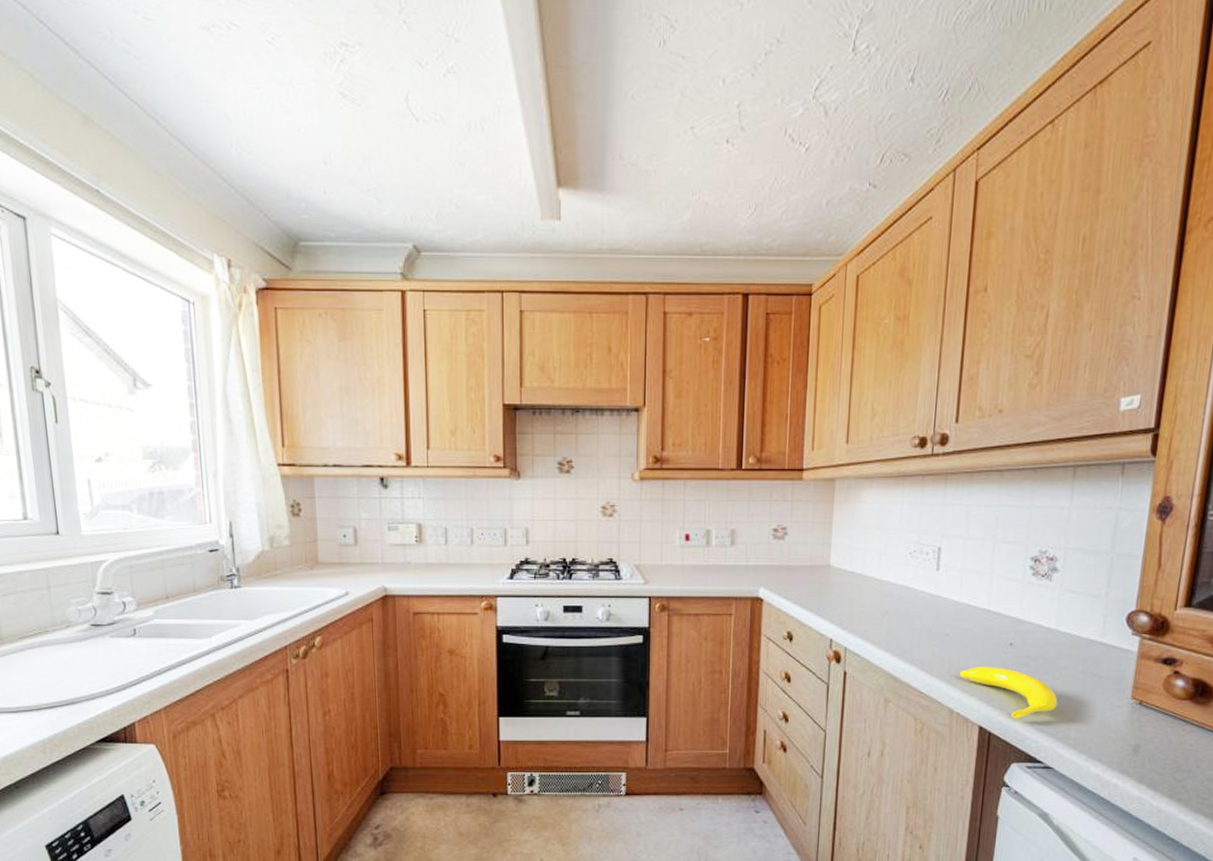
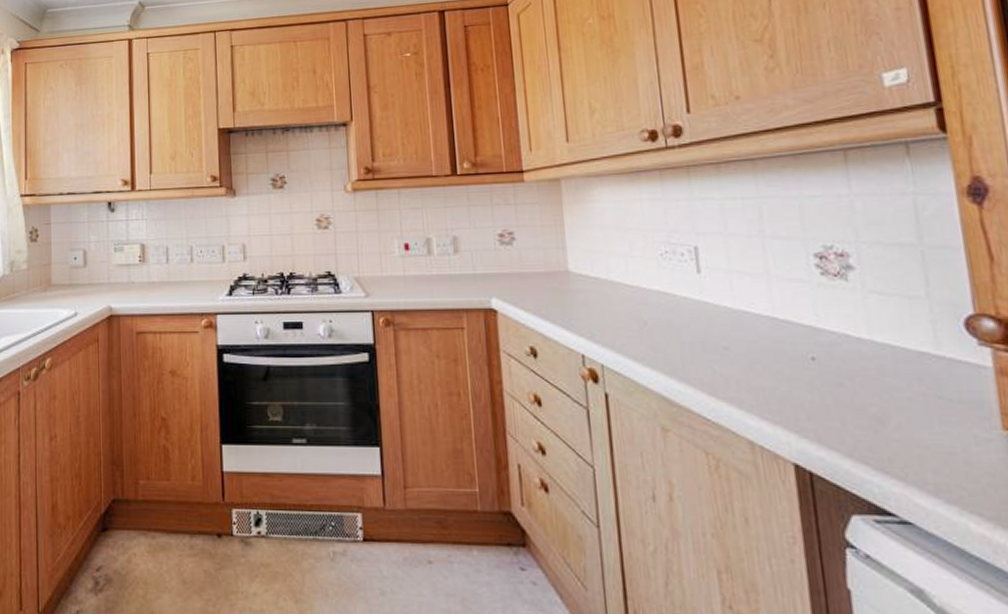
banana: present [959,667,1058,720] -> none [752,387,898,457]

